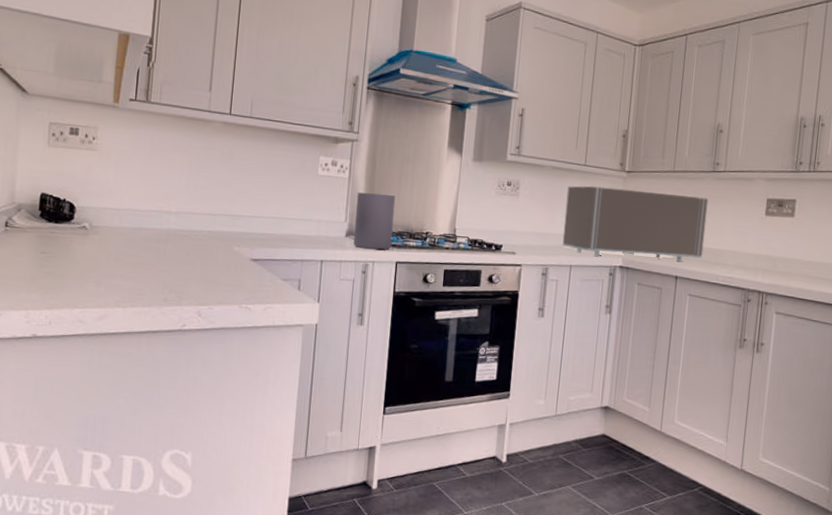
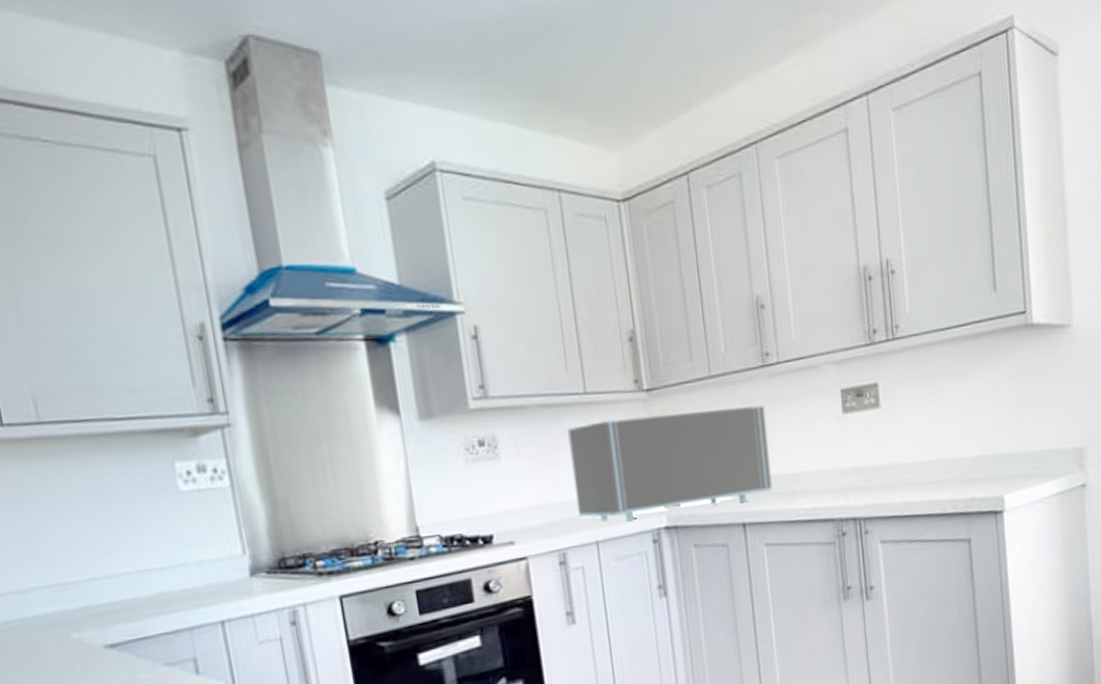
canister: present [353,192,396,250] -> none [250,498,327,590]

